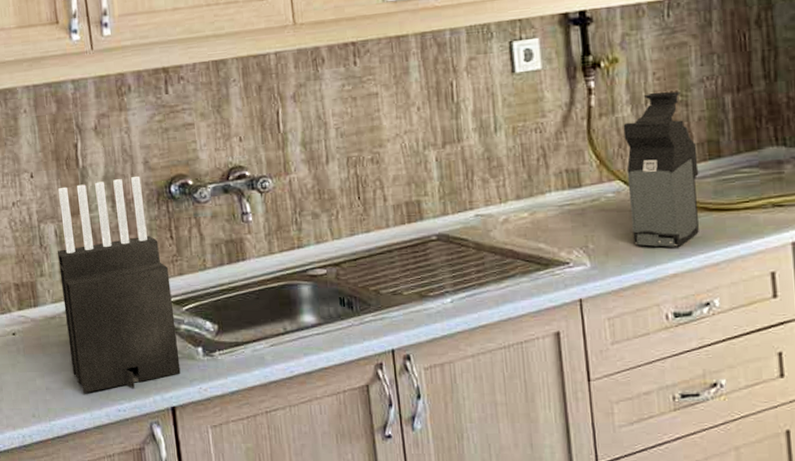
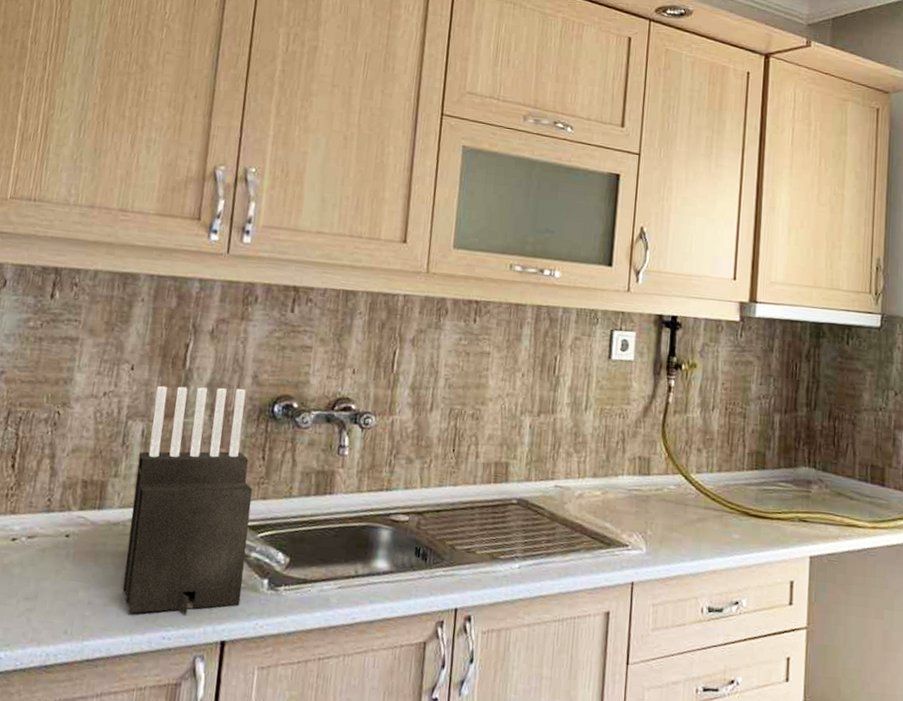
coffee maker: present [623,91,699,247] -> none [685,400,748,545]

